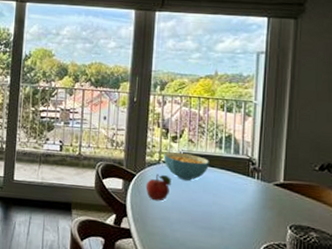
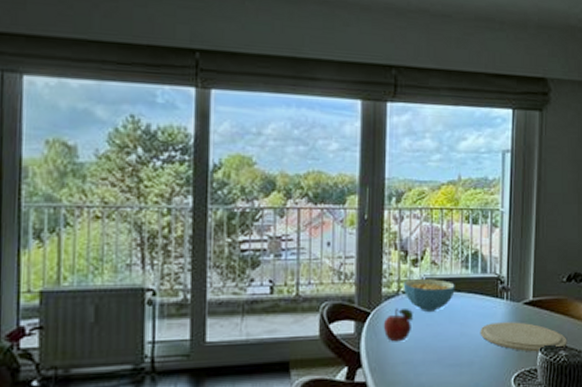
plate: none [231,197,319,231] -> present [480,322,567,352]

